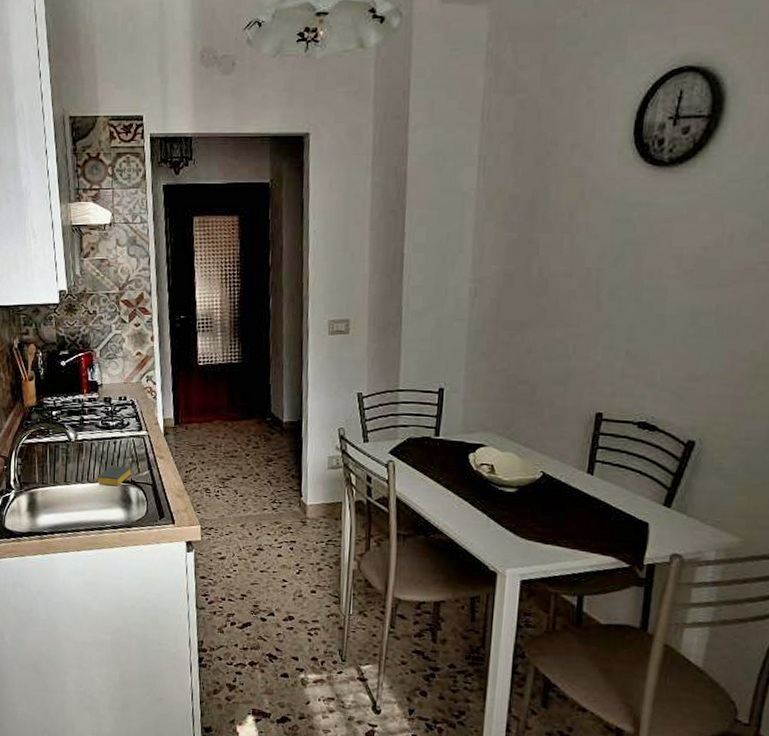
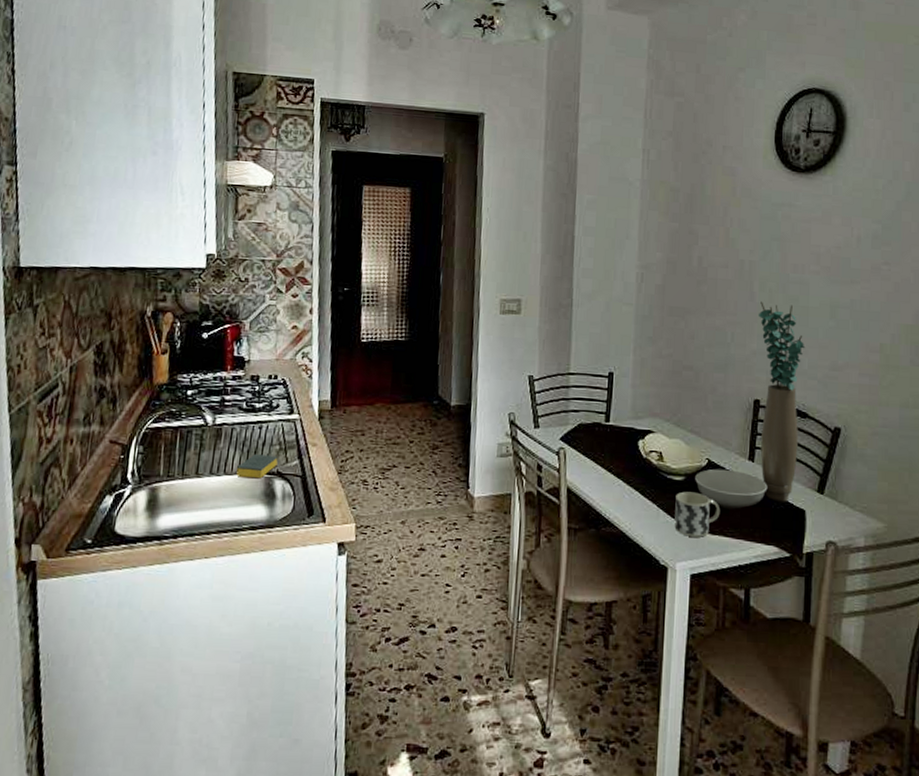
cup: none [505,503,555,546] -> present [674,491,721,537]
bowl: none [528,481,607,521] -> present [695,468,768,510]
vase: none [600,311,659,516] -> present [759,301,806,503]

